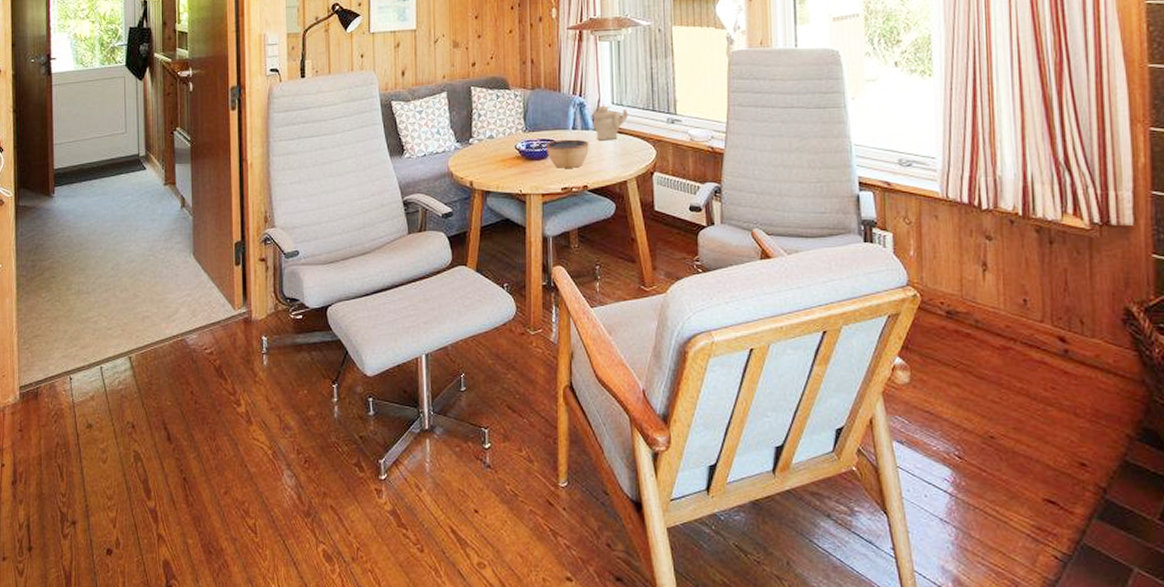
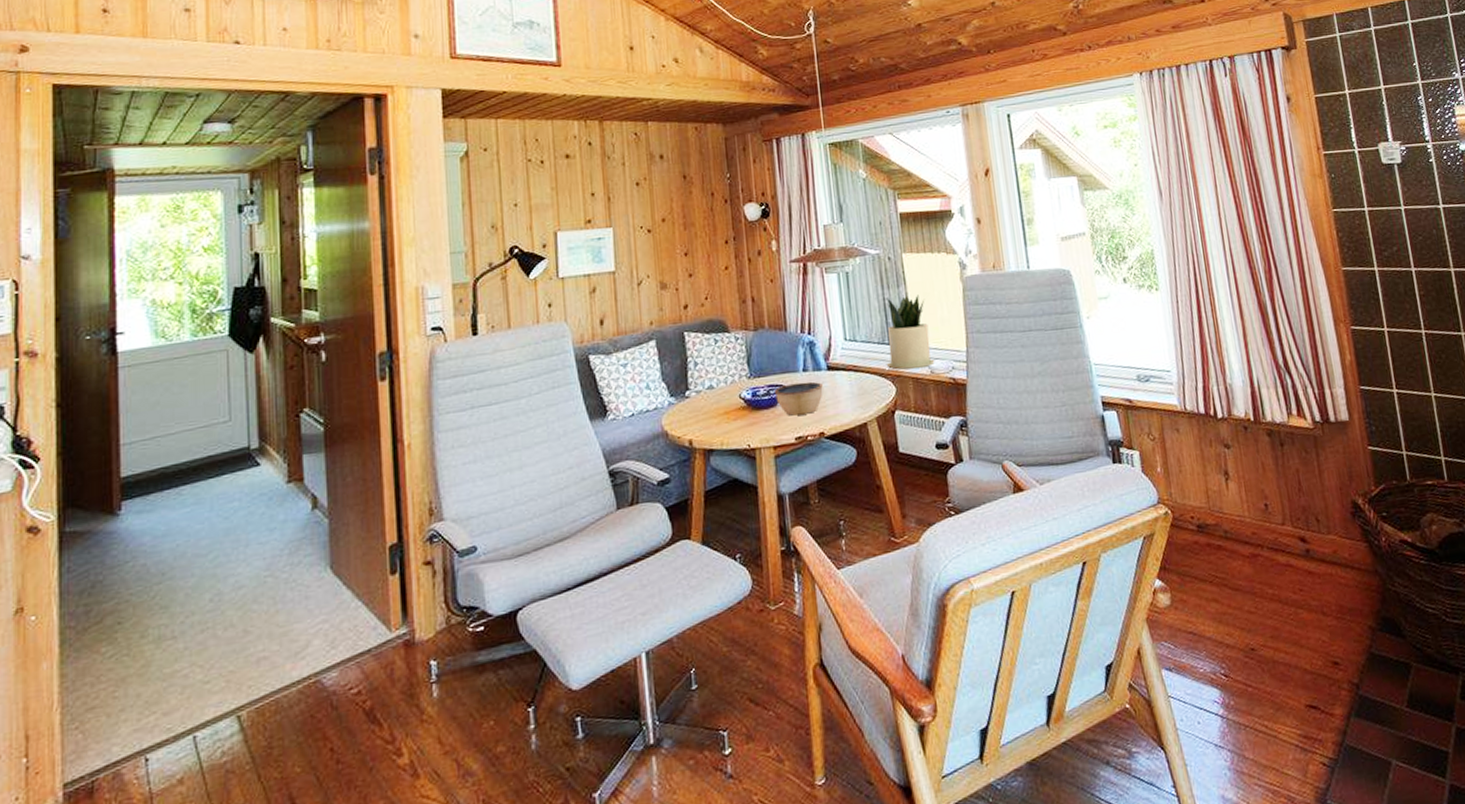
teapot: present [592,105,629,141] -> none [824,342,864,382]
planter: none [649,66,696,136] -> present [886,295,935,371]

